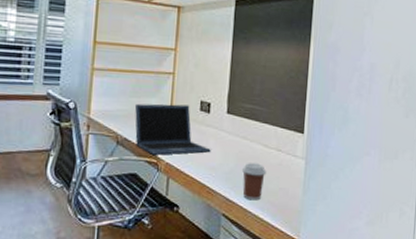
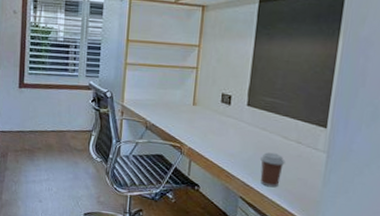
laptop: present [135,103,211,155] -> none [161,94,231,141]

